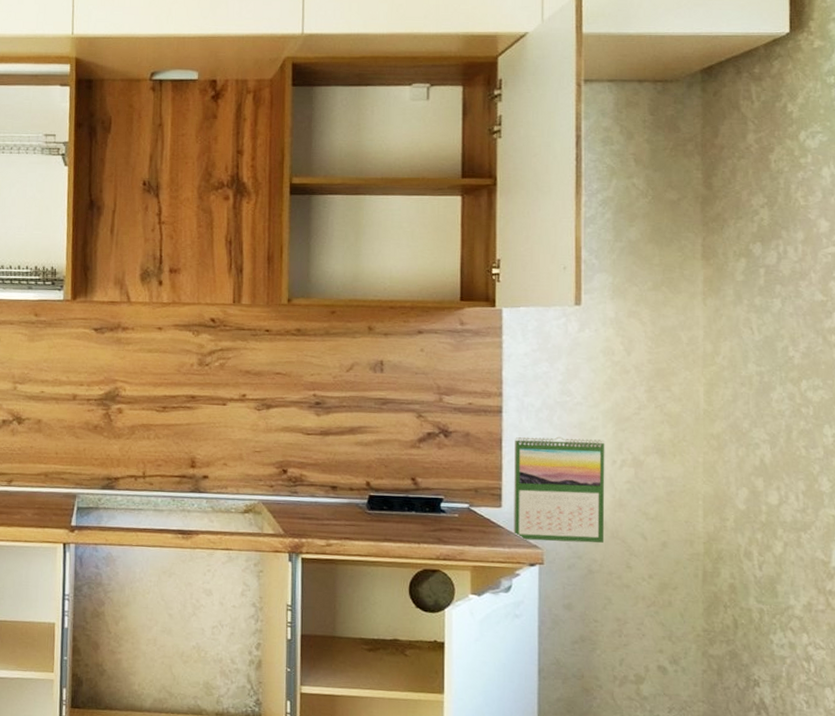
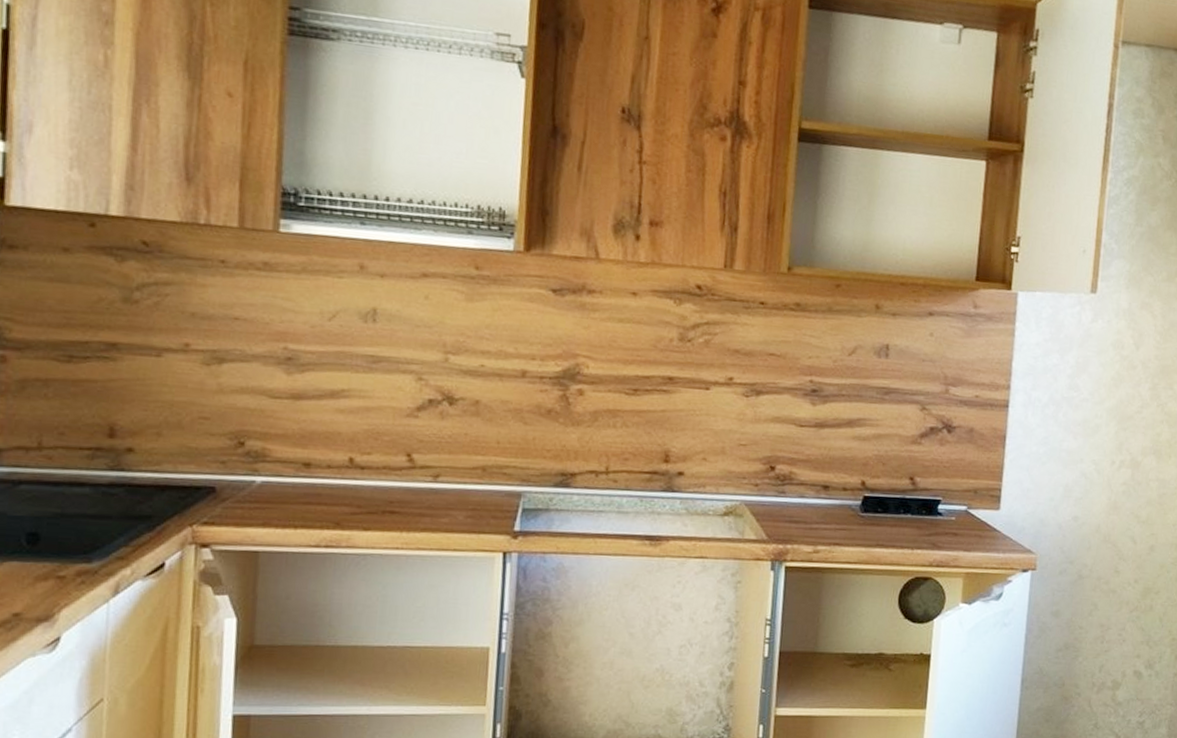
calendar: present [513,436,605,544] -> none [1009,433,1107,548]

